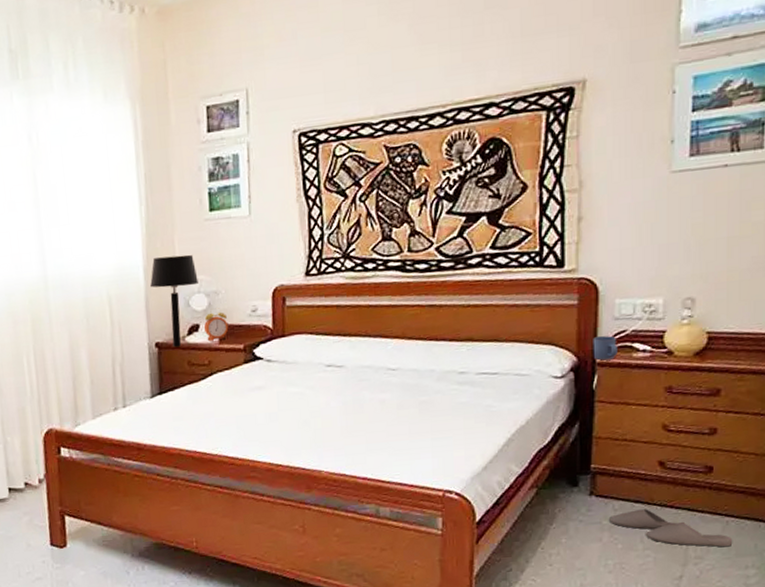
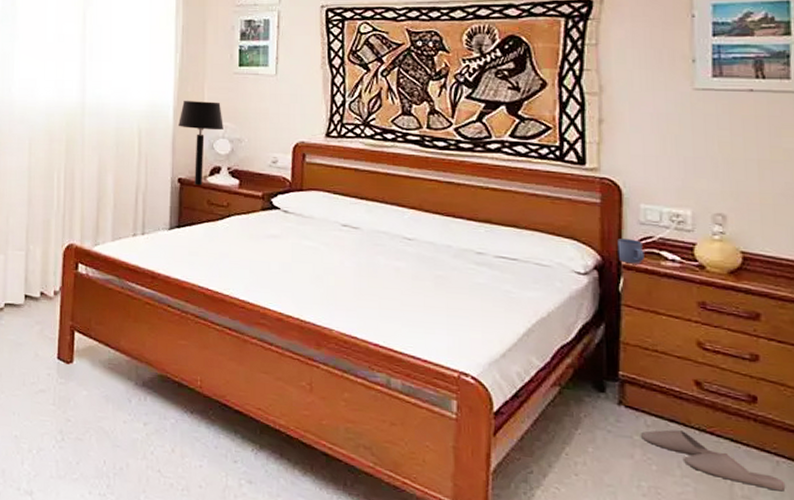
alarm clock: present [204,310,229,342] -> none [226,155,249,185]

